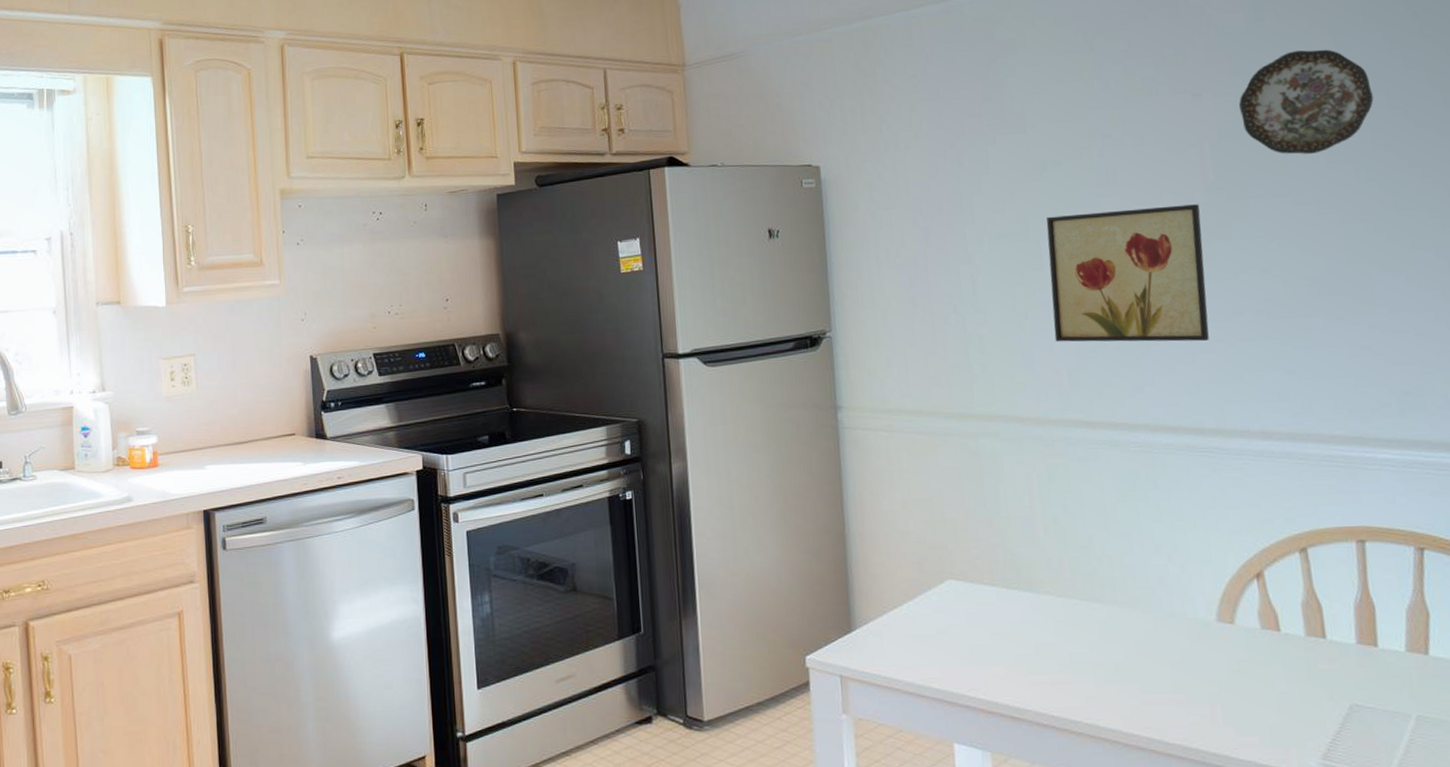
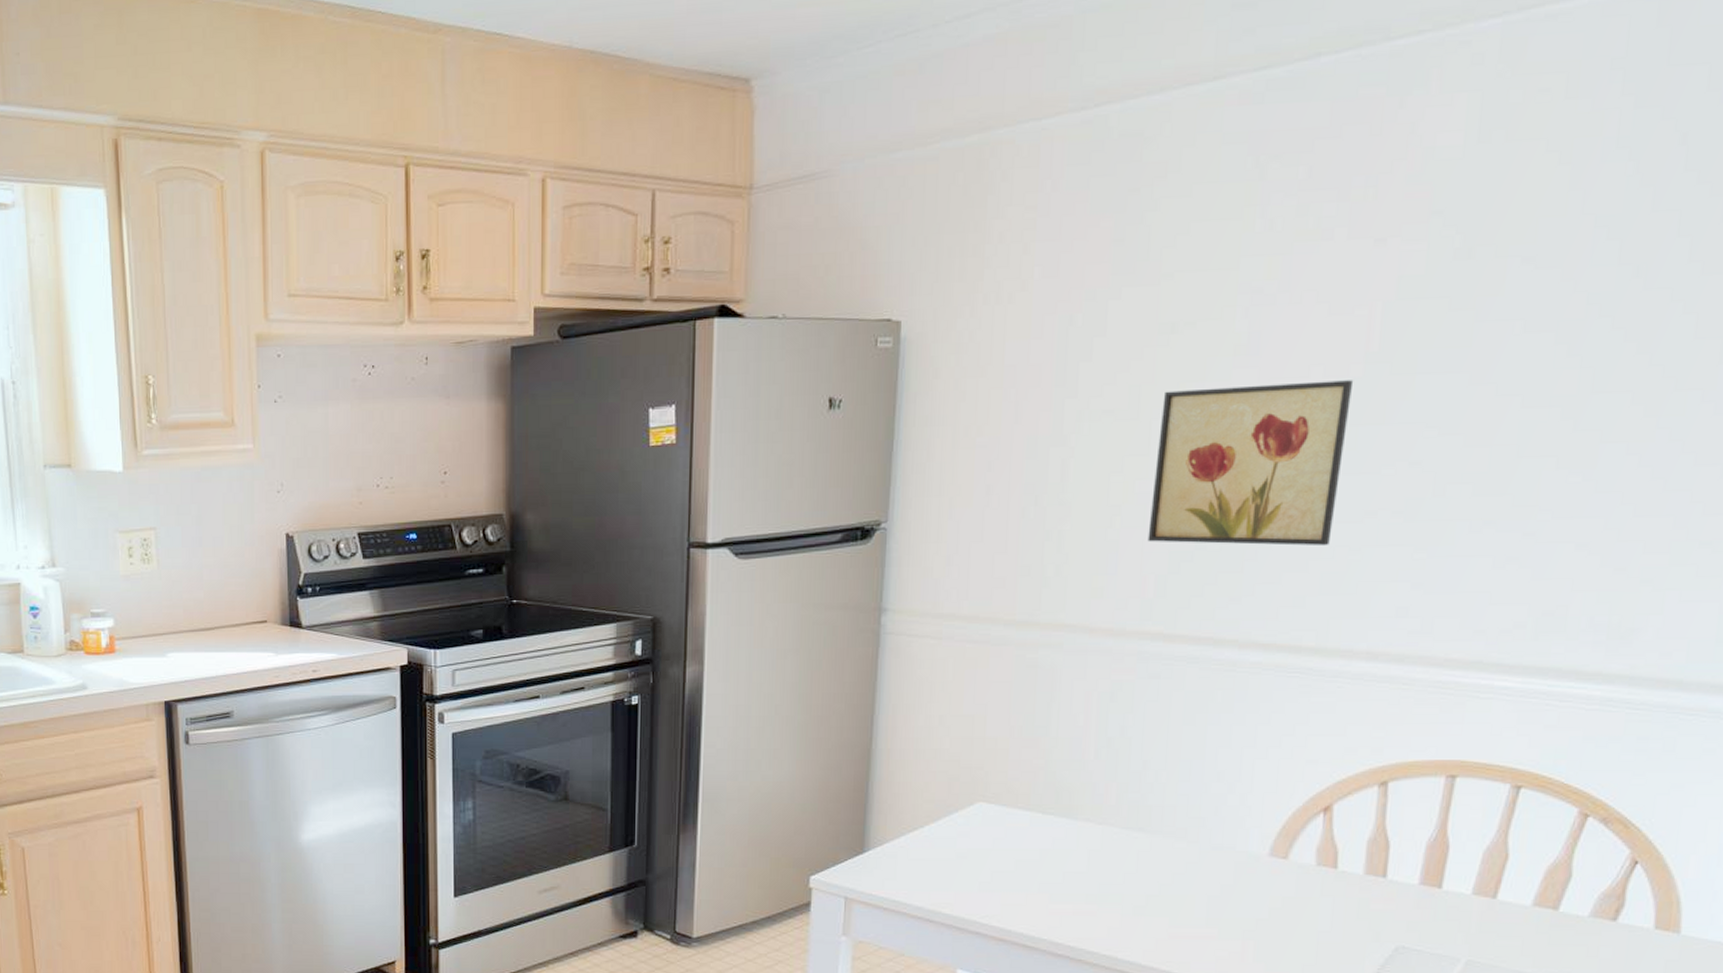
decorative plate: present [1239,49,1374,154] -> none [1430,183,1603,320]

